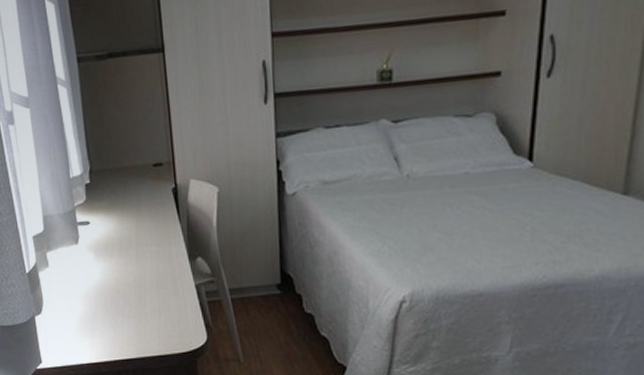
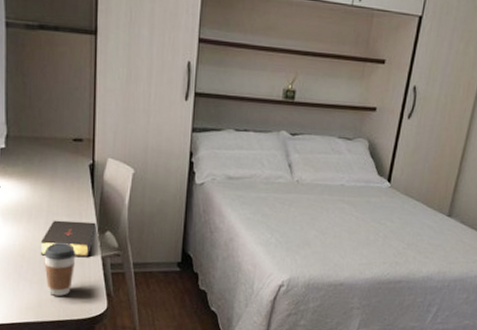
bible: none [133,249,187,289] -> present [40,220,96,257]
coffee cup: none [138,274,170,330] -> present [44,243,76,296]

